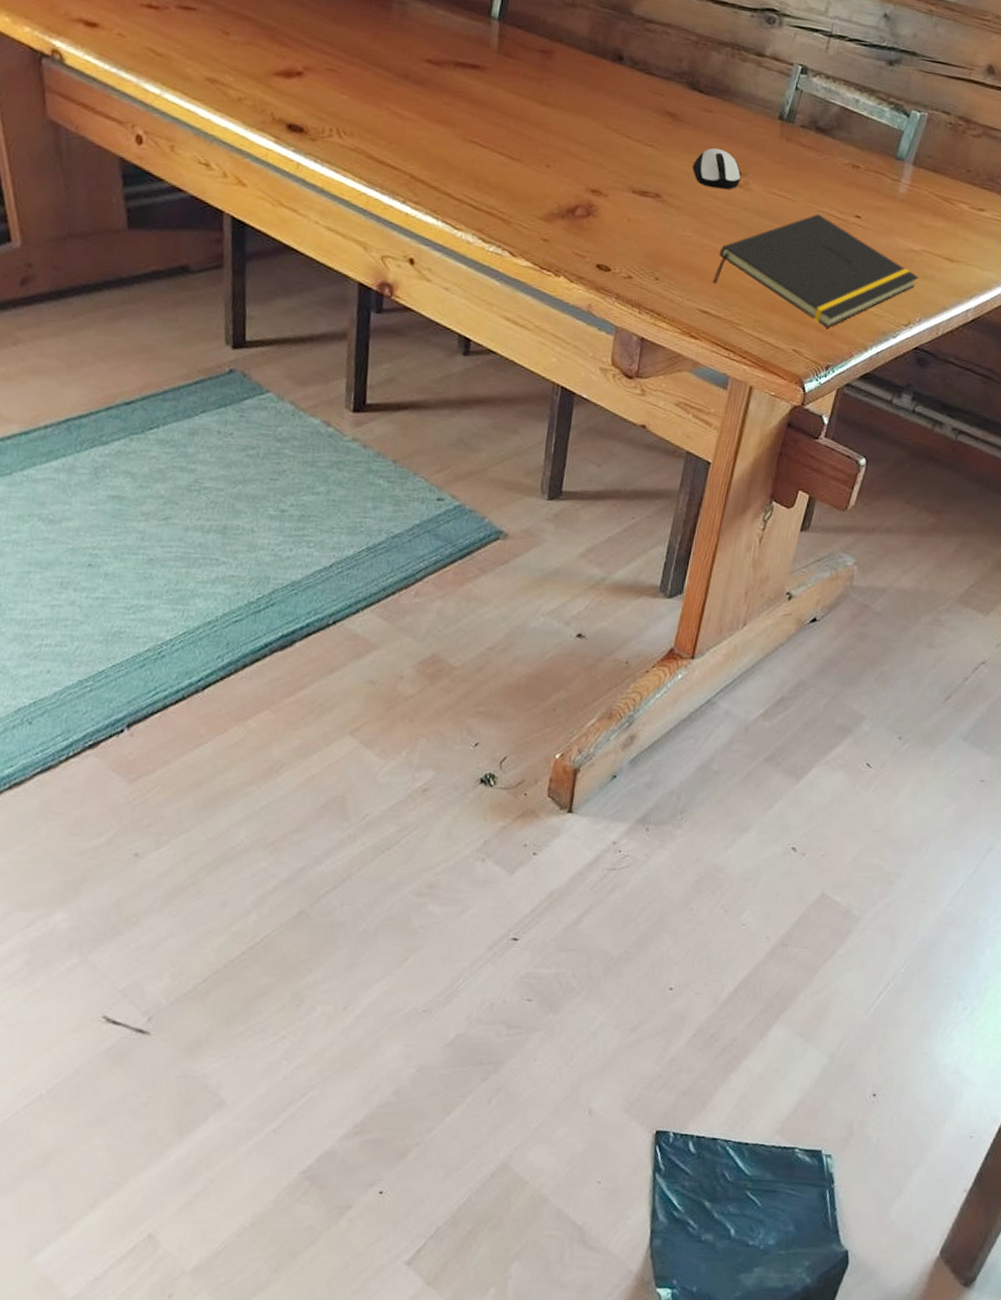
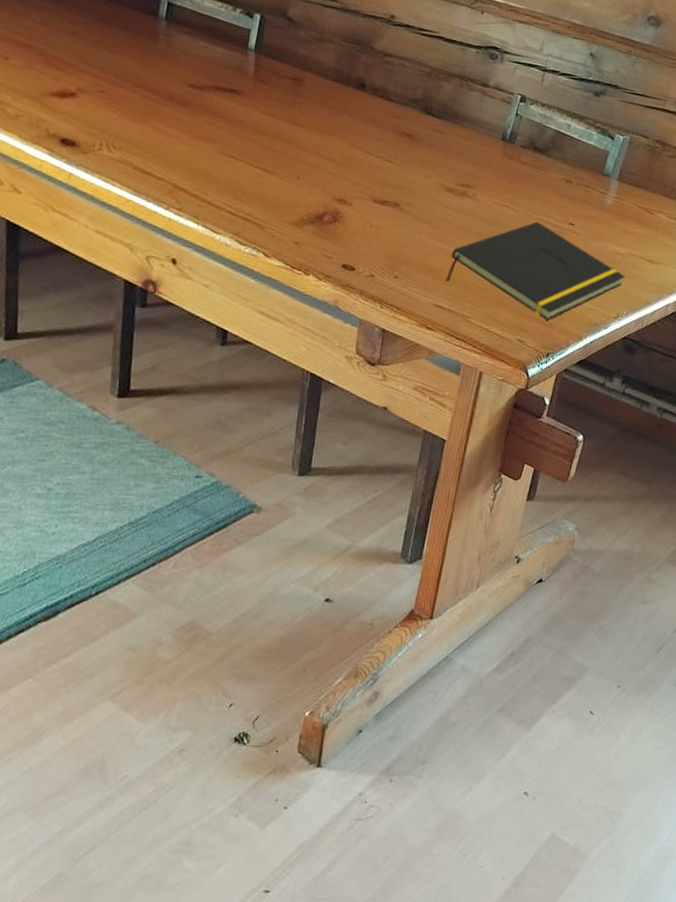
computer mouse: present [693,147,742,190] -> none [427,164,470,200]

